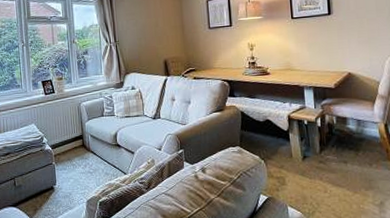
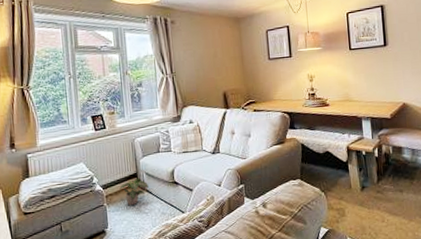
potted plant: none [66,139,93,166] -> present [119,178,148,206]

